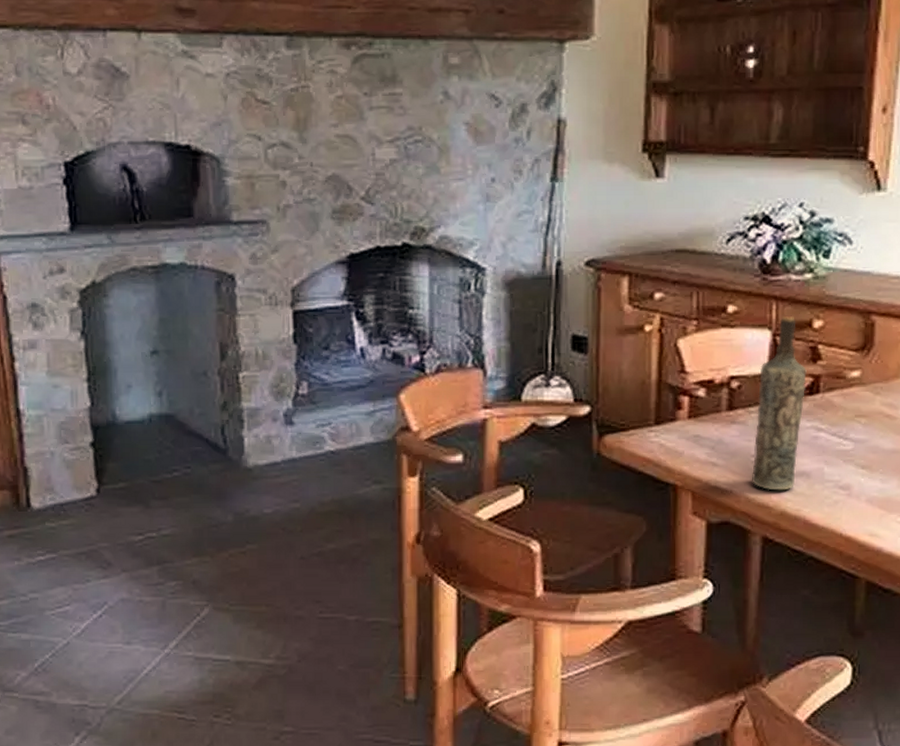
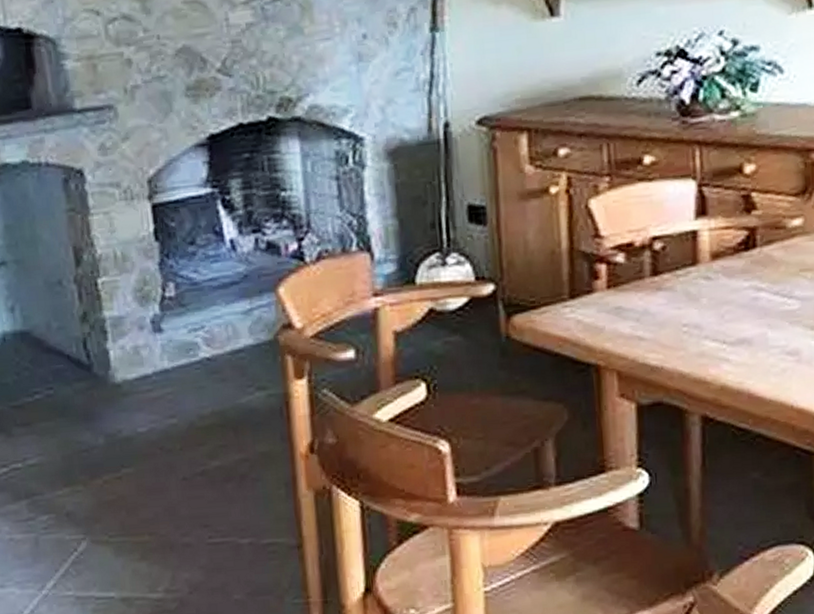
bottle: present [752,315,807,491] -> none [684,161,741,363]

